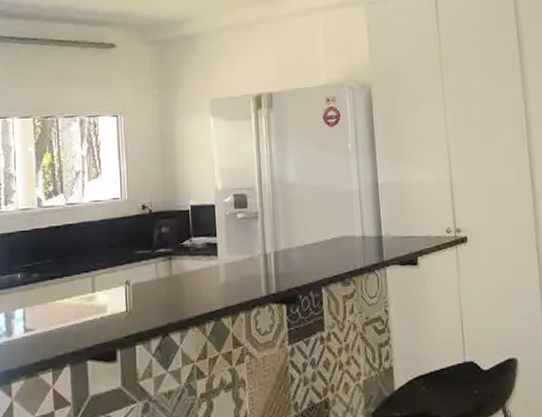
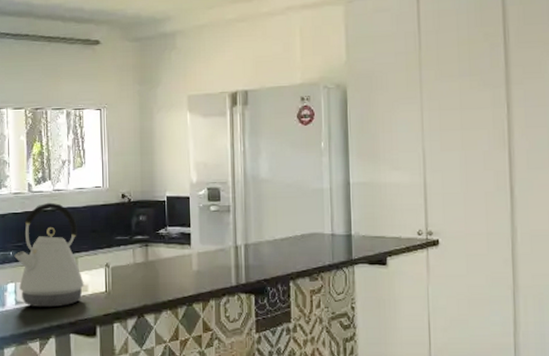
kettle: none [22,217,102,334] -> present [14,202,84,308]

